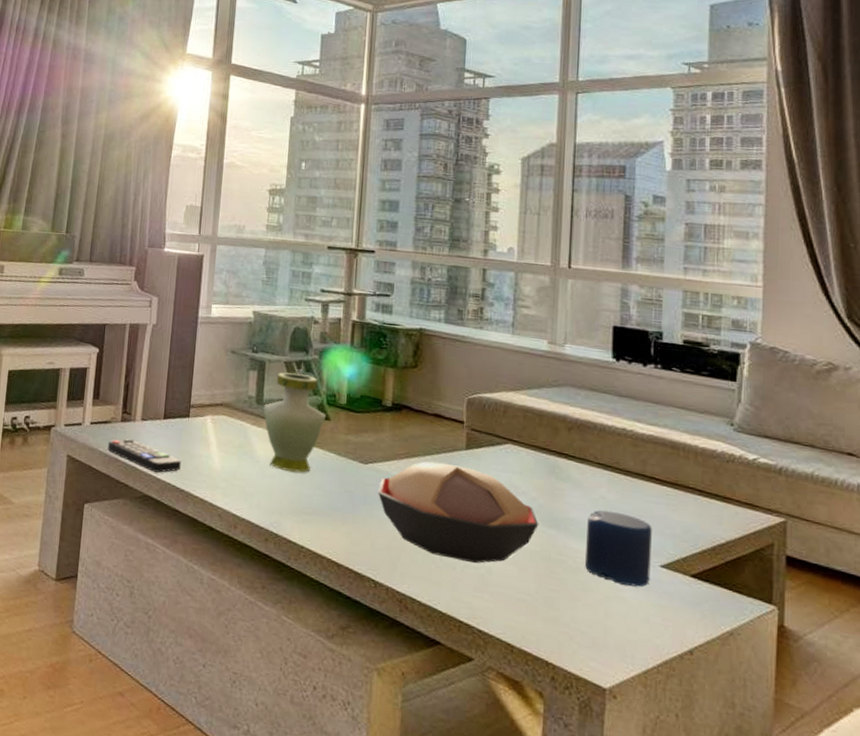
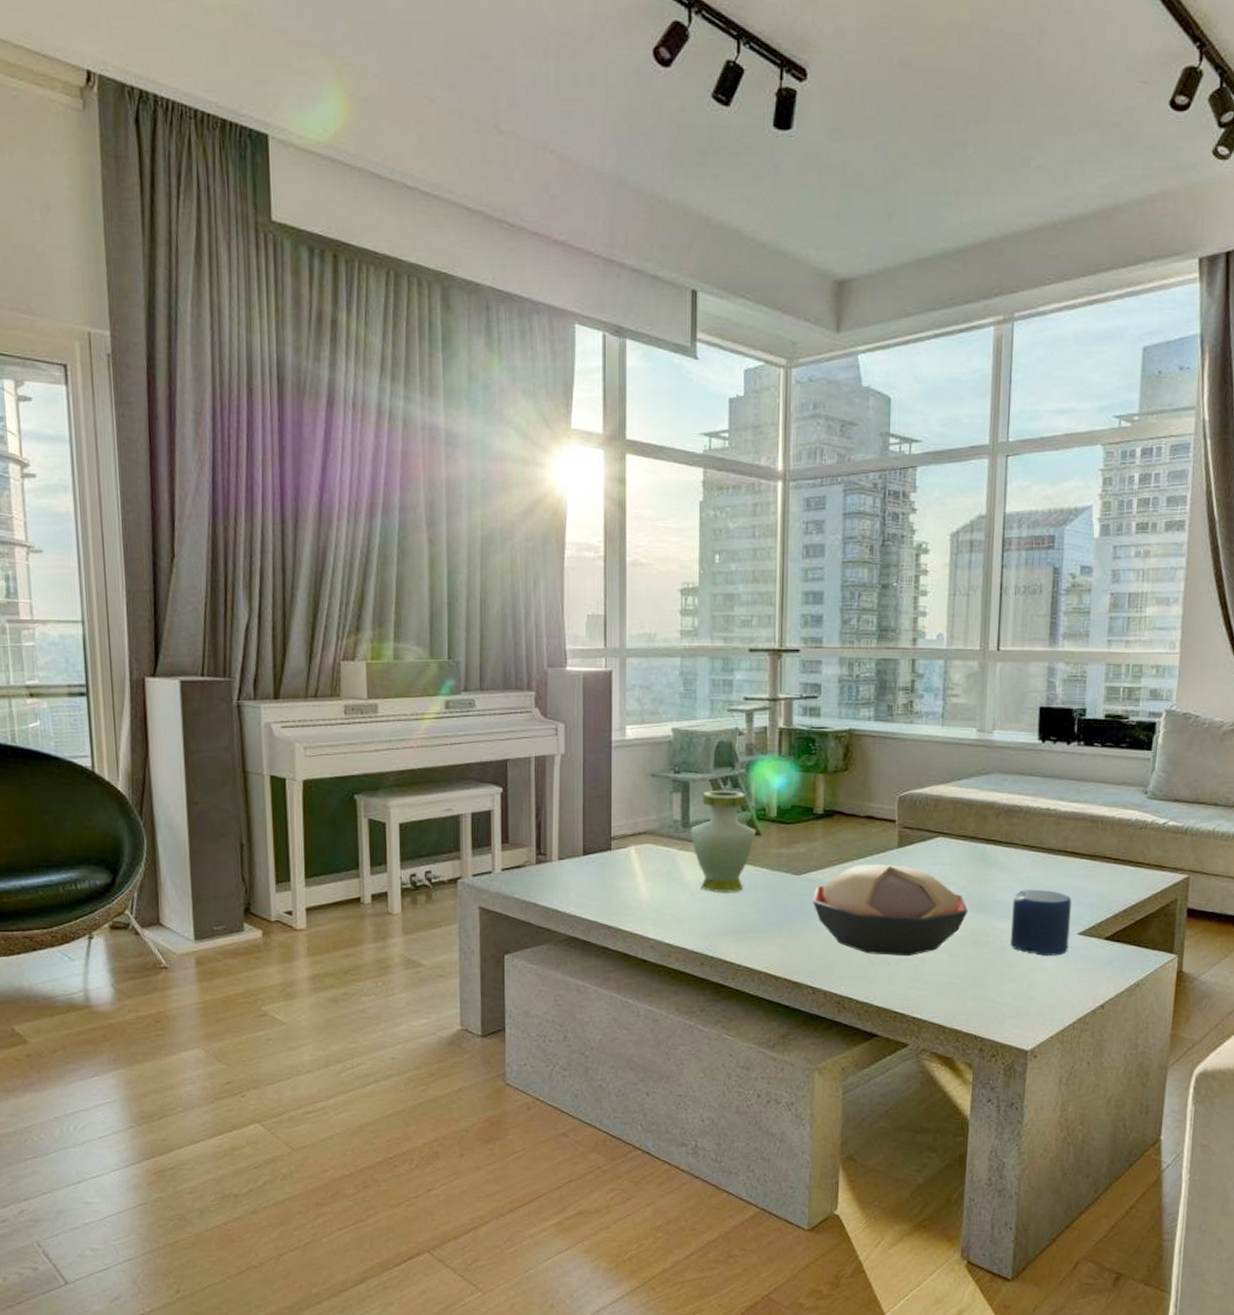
remote control: present [108,438,181,473] -> none [524,880,606,912]

